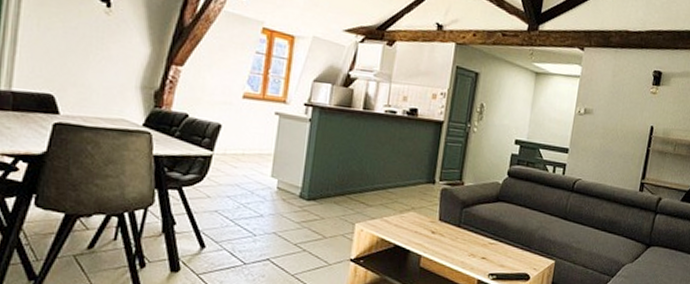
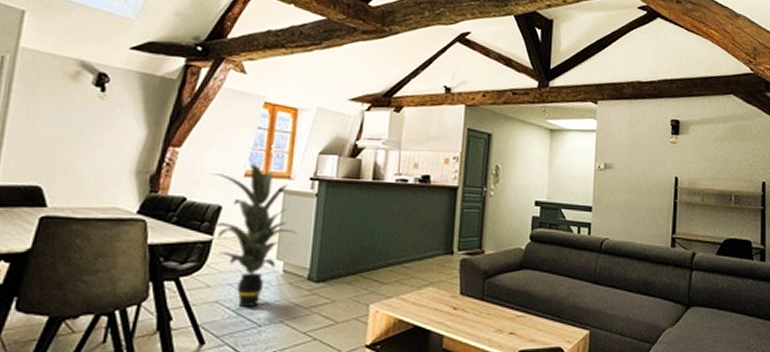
indoor plant: none [213,86,290,219] -> present [212,164,296,308]

